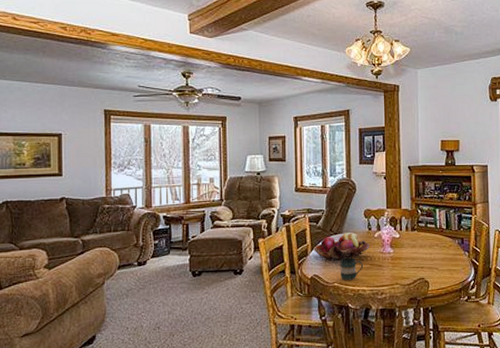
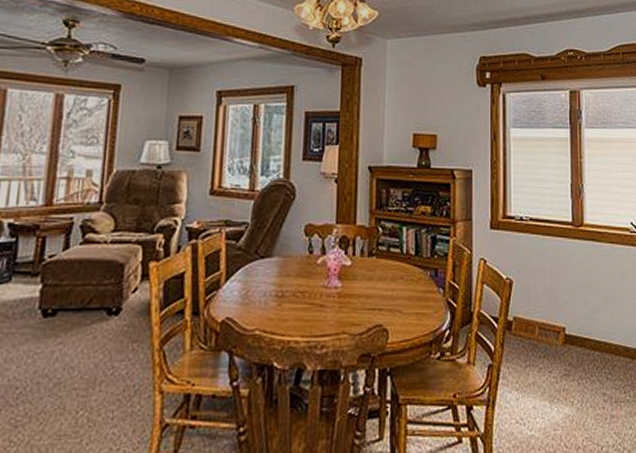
fruit basket: present [313,232,369,261] -> none [229,256,309,298]
mug: present [340,258,364,280] -> none [264,294,299,327]

